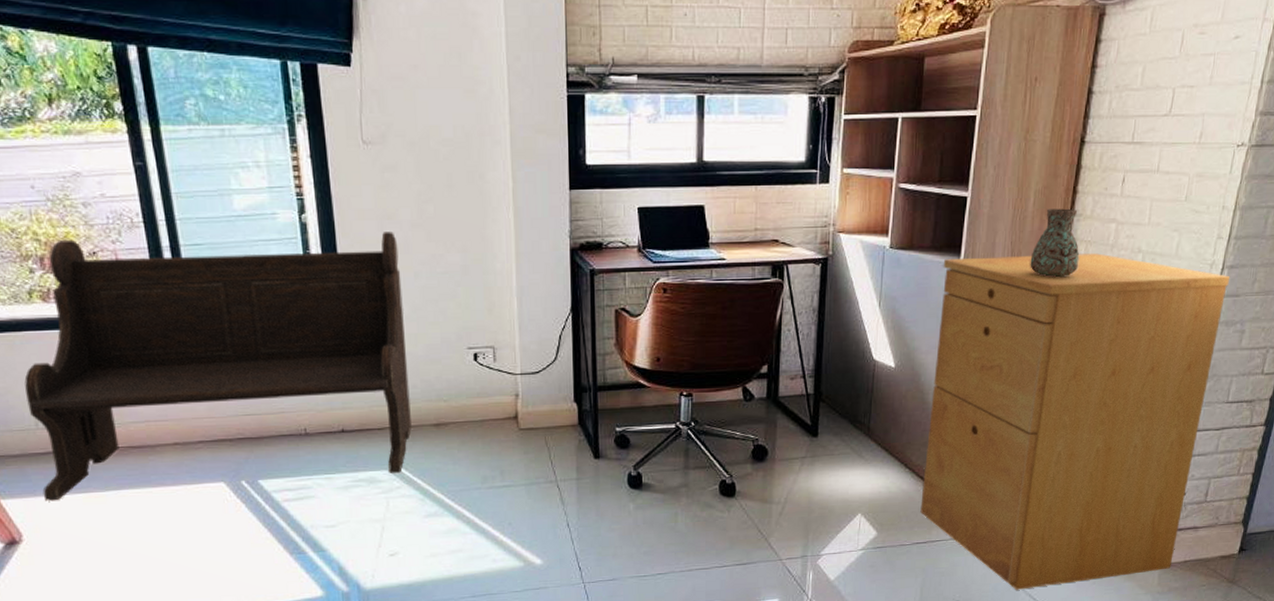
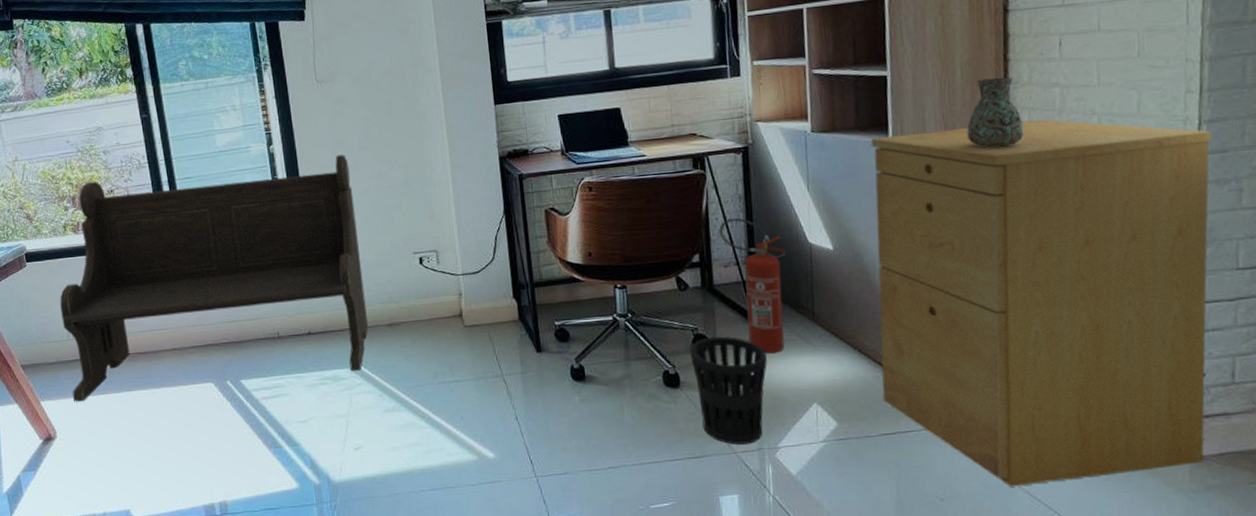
wastebasket: none [748,448,820,552] -> present [690,336,767,445]
fire extinguisher: none [790,330,851,466] -> present [719,217,786,354]

